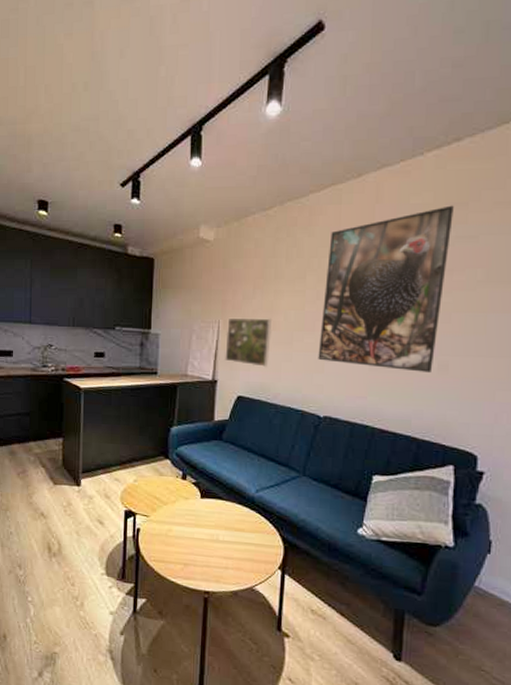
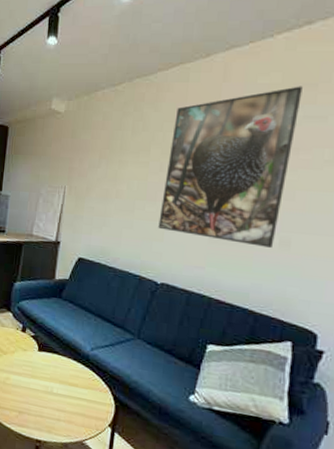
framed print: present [225,317,272,368] -> none [68,184,115,233]

